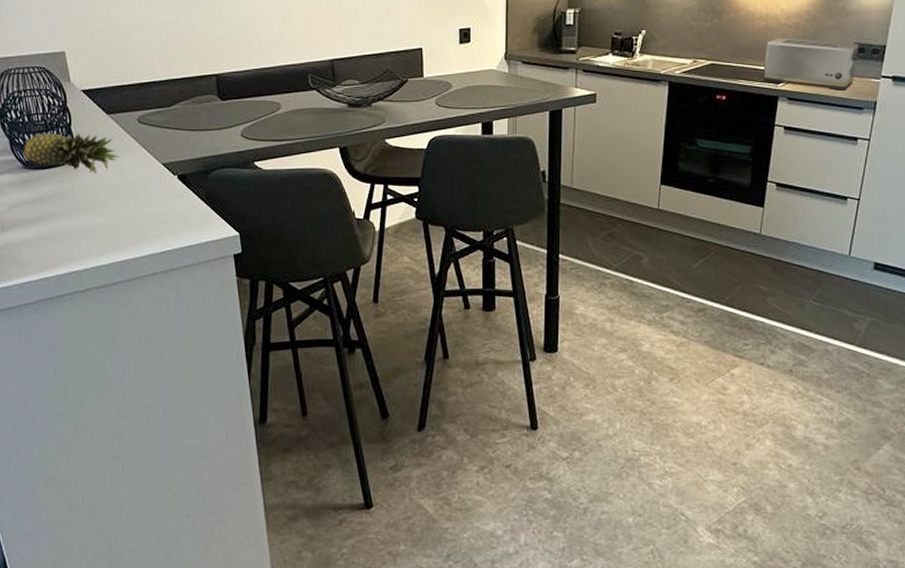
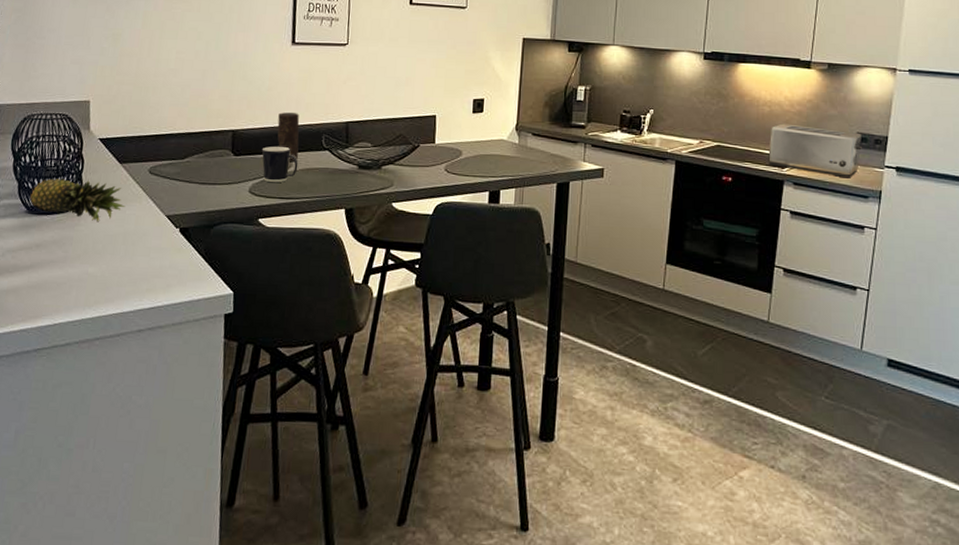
mug: none [248,88,287,125] -> present [261,146,298,182]
candle: none [261,53,287,103] -> present [277,112,300,161]

